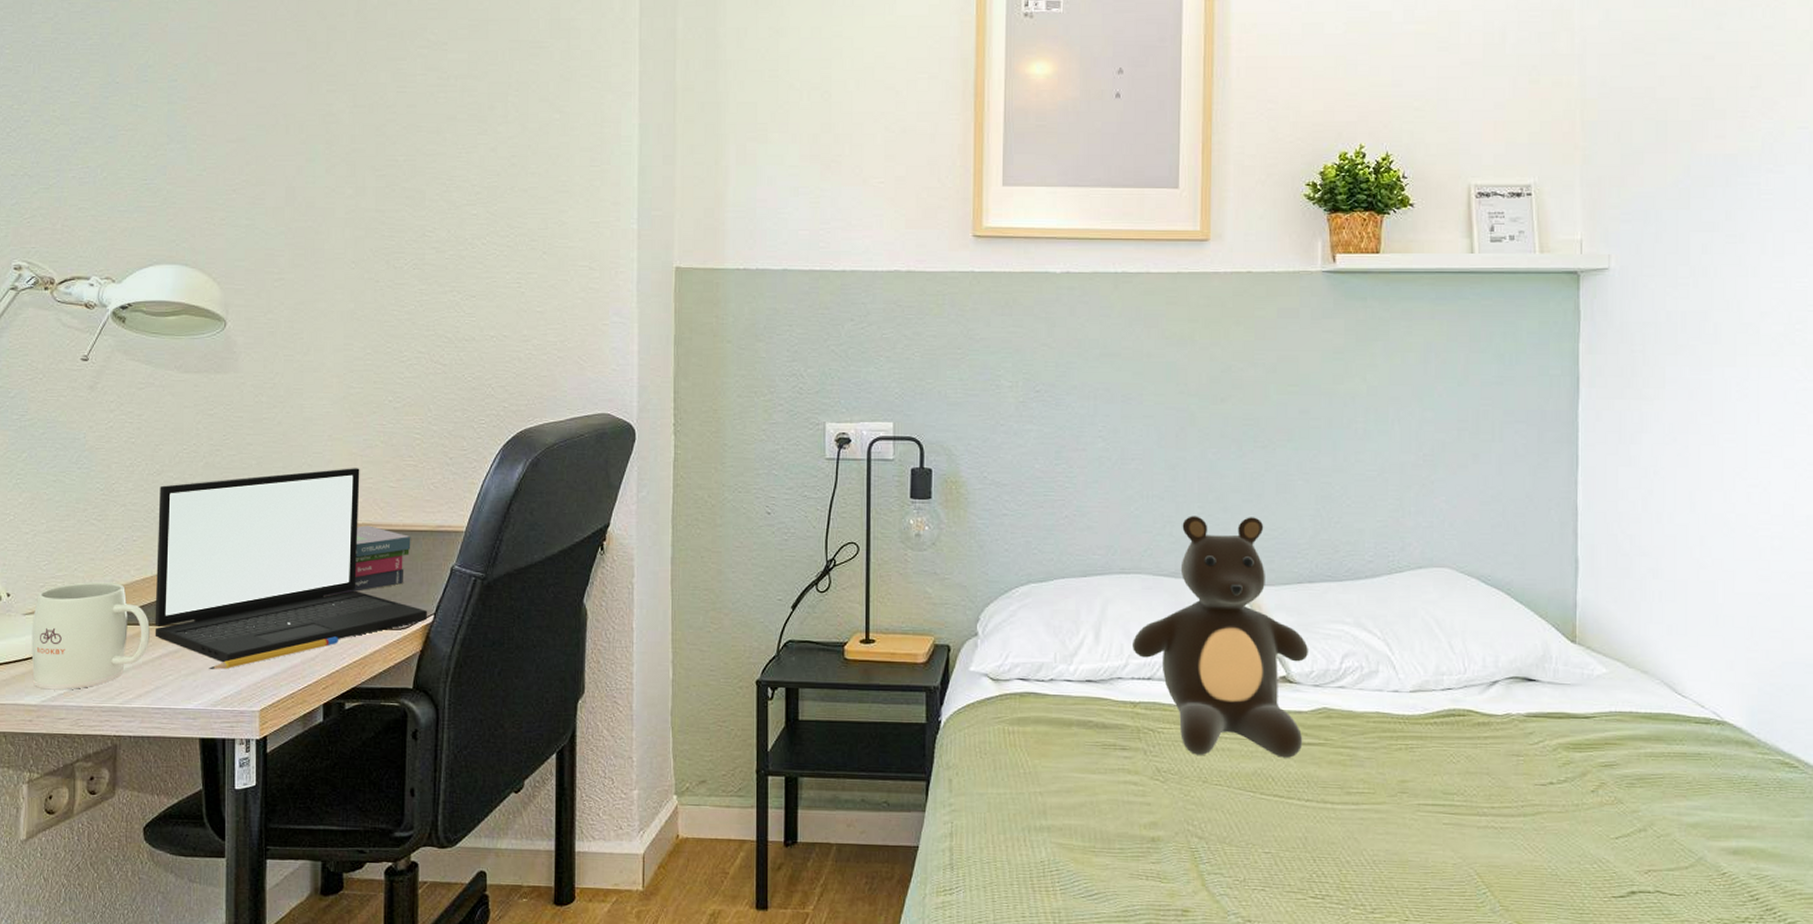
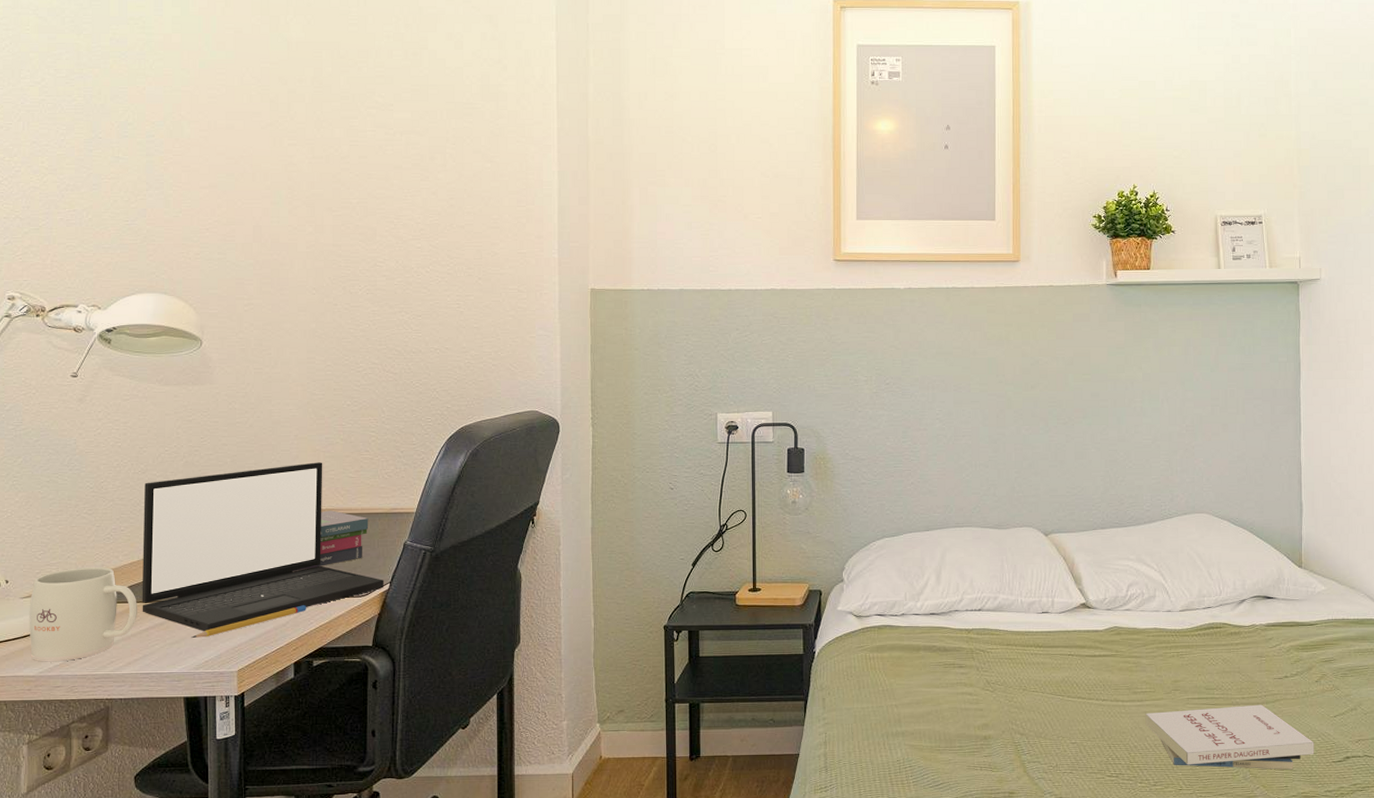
teddy bear: present [1133,516,1309,758] -> none [966,479,1103,670]
books: none [1362,817,1588,904] -> present [1145,704,1315,770]

